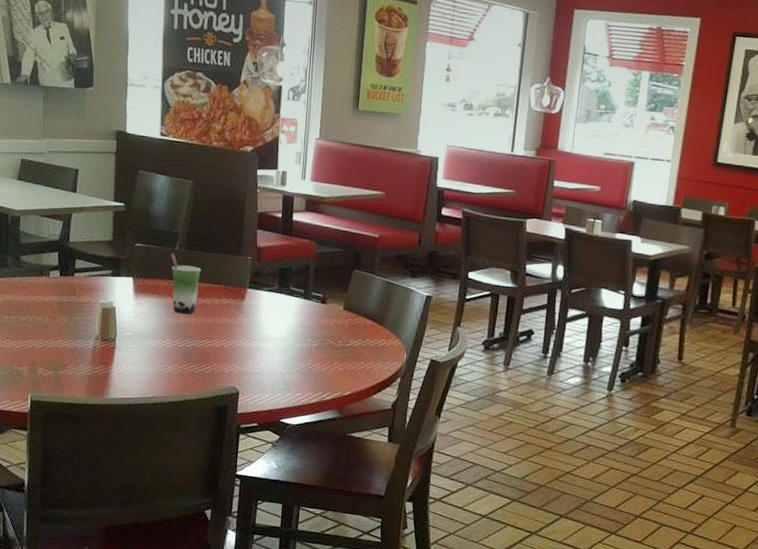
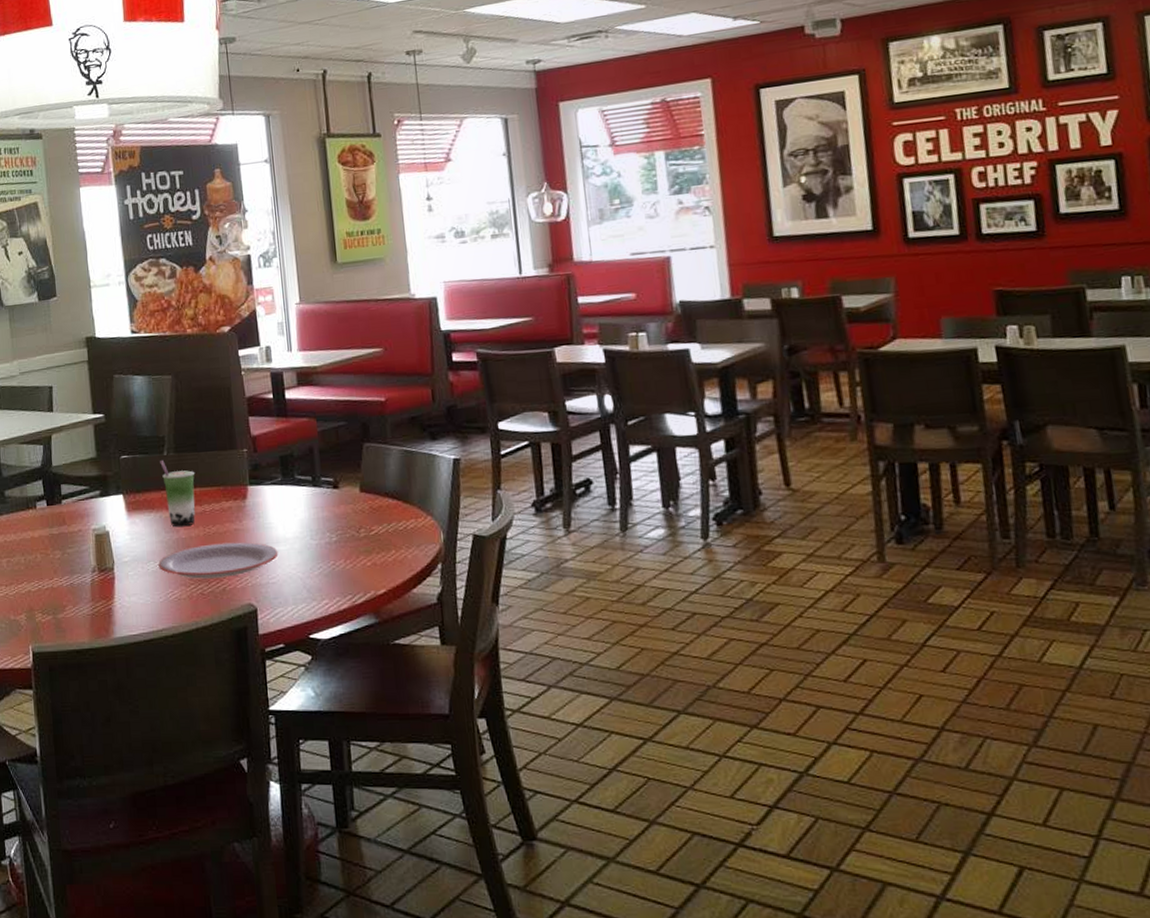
plate: none [157,332,265,363] -> present [158,542,279,579]

